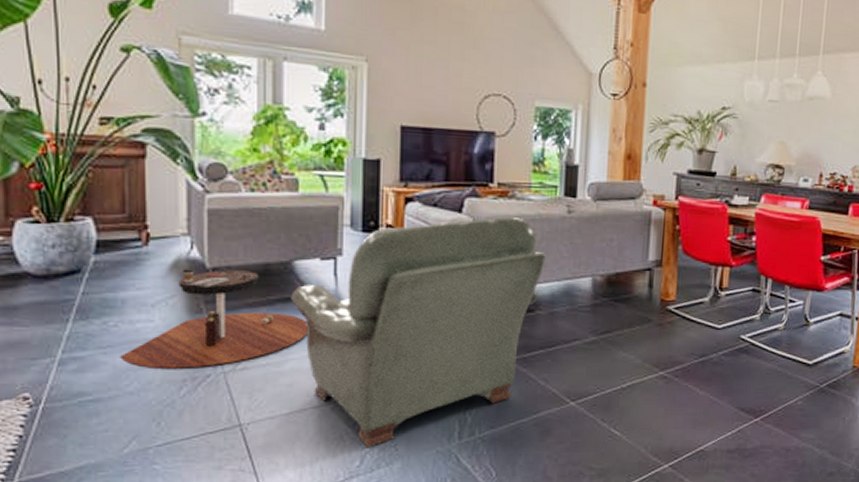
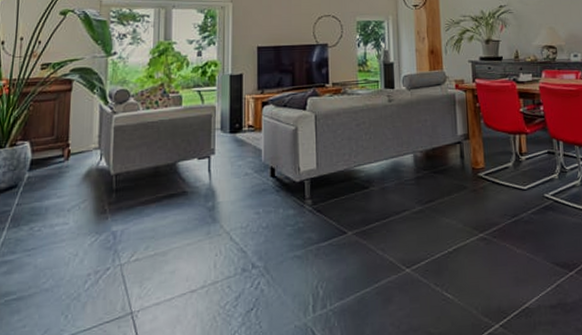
coffee table: present [120,269,308,368] -> none [40,174,188,266]
armchair: present [291,216,546,449] -> none [175,108,375,328]

